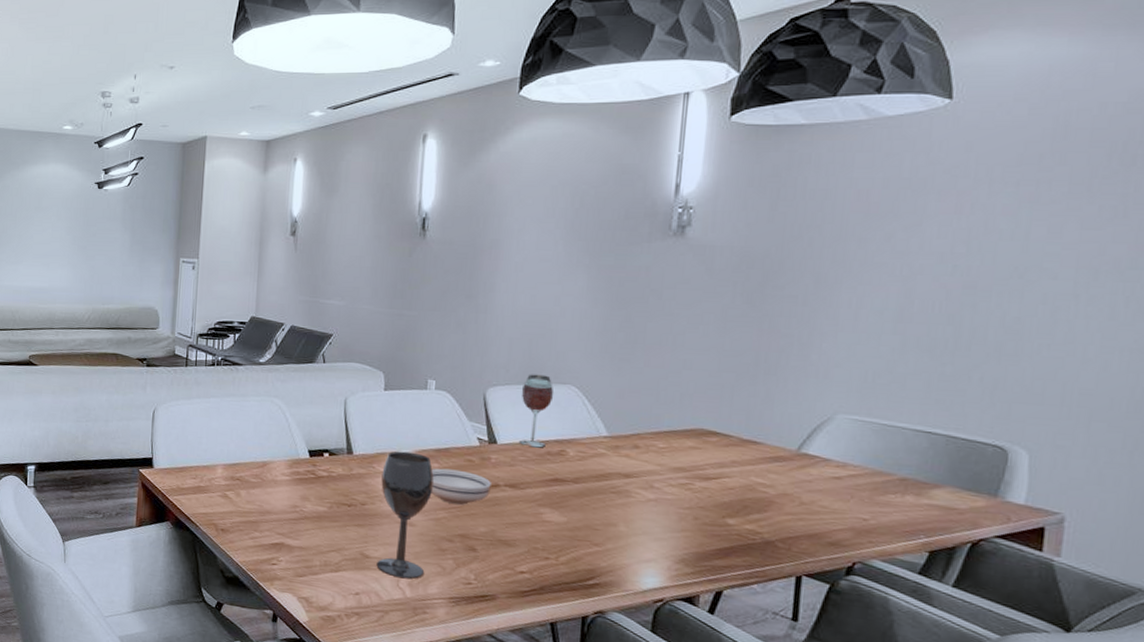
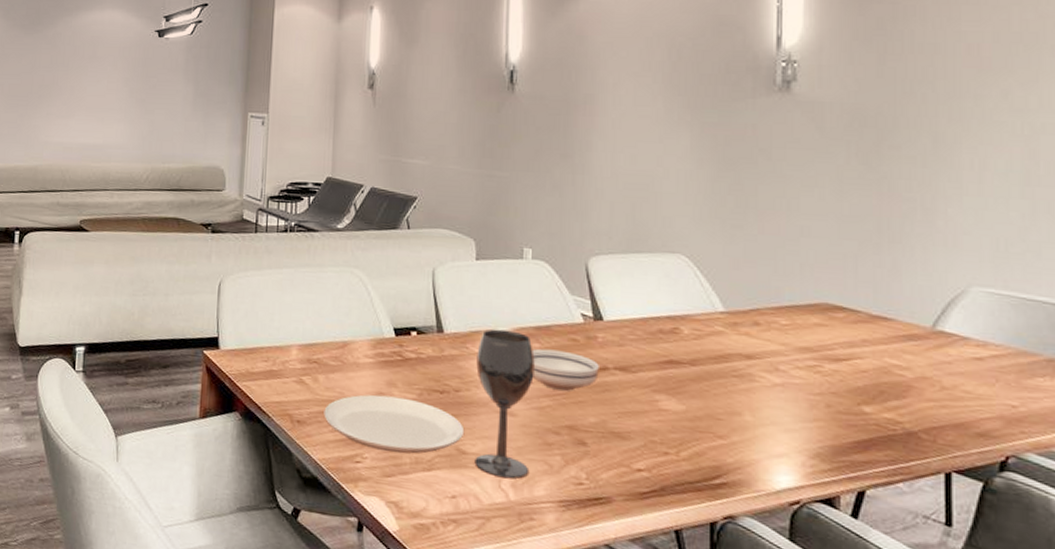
plate: none [245,507,369,558] -> present [324,394,465,454]
wineglass: present [520,374,554,448] -> none [626,241,663,326]

